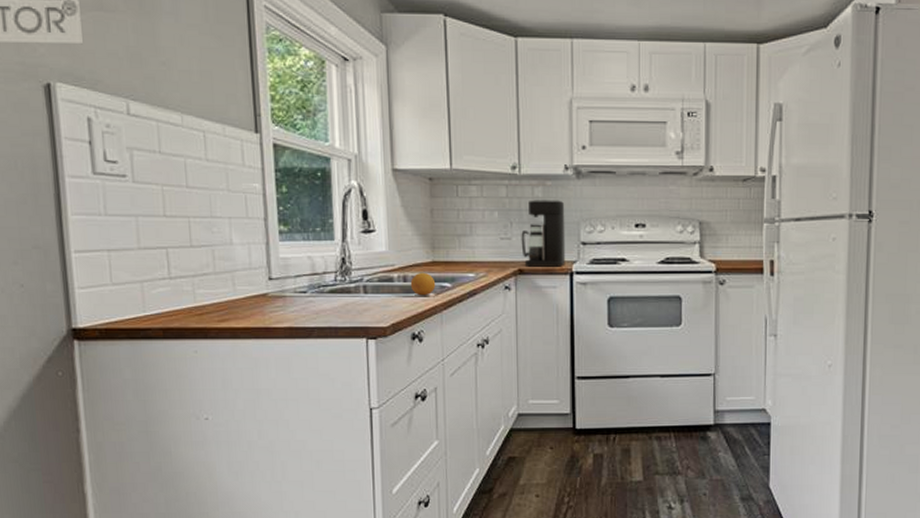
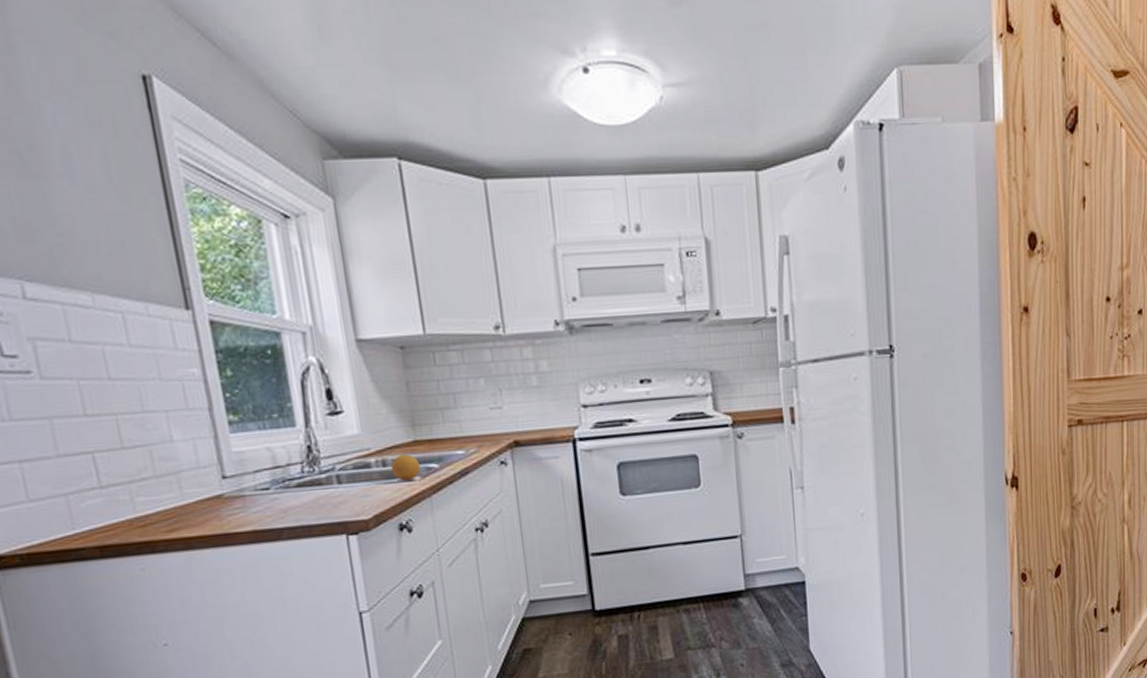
coffee maker: present [521,200,566,267] -> none [512,360,567,438]

